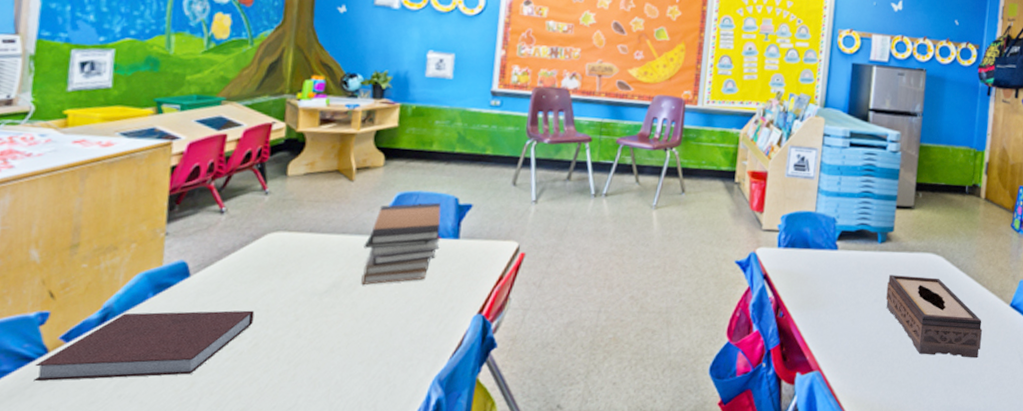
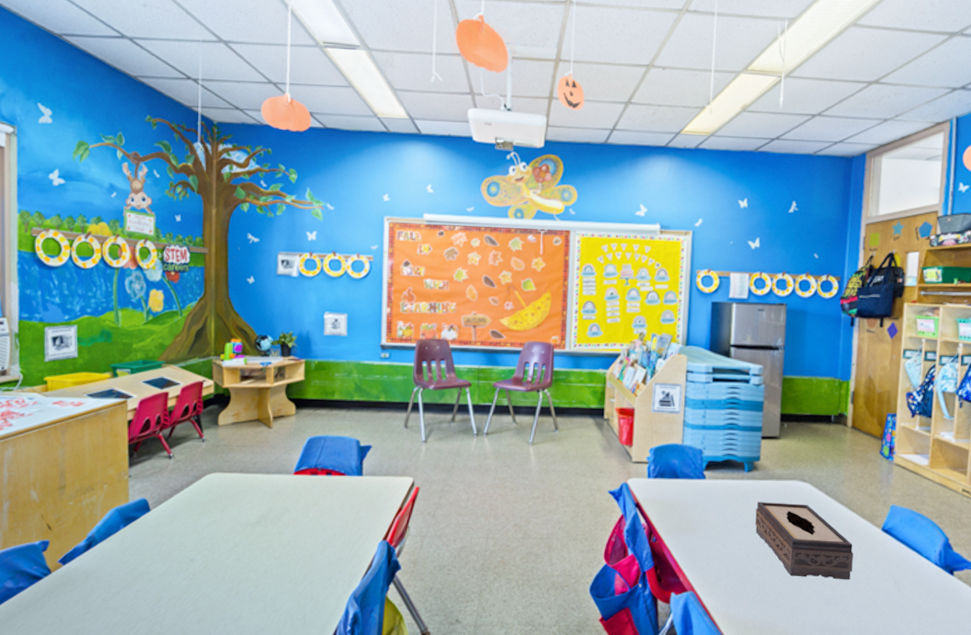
notebook: present [33,310,255,382] -> none [43,538,202,596]
book stack: present [361,202,442,285] -> none [284,444,347,516]

